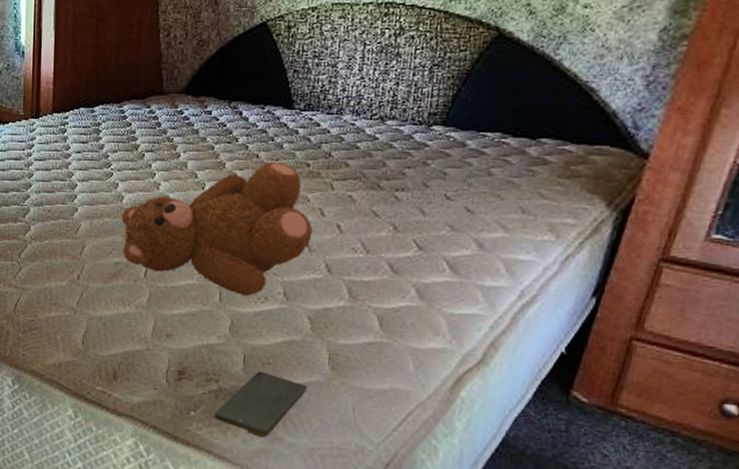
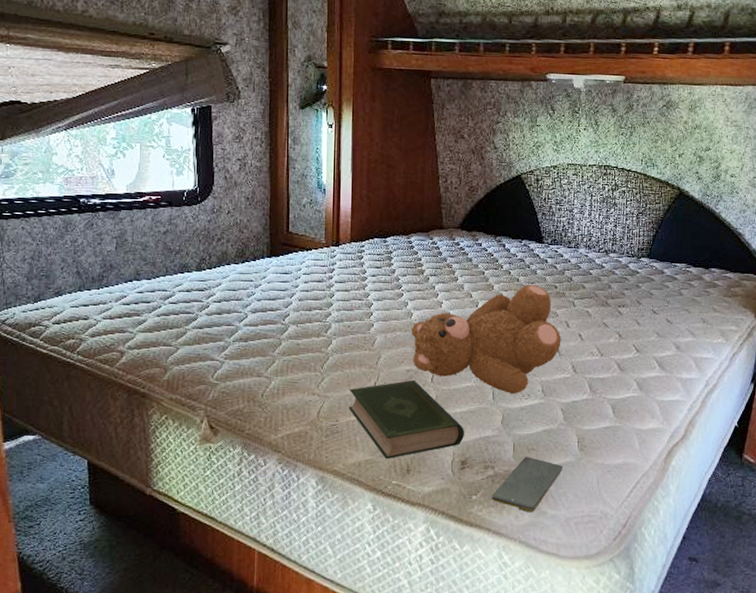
book: none [48,274,183,362] -> present [349,380,464,459]

